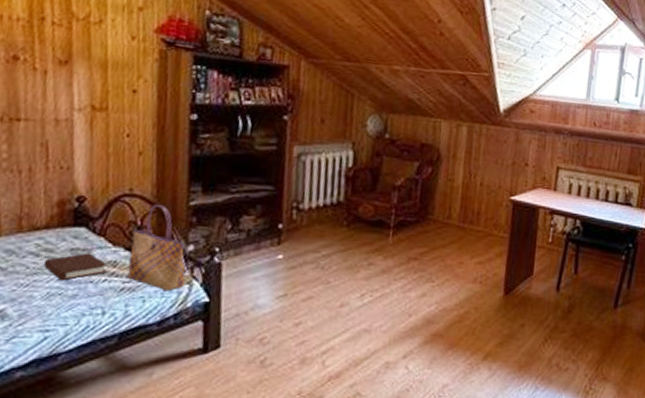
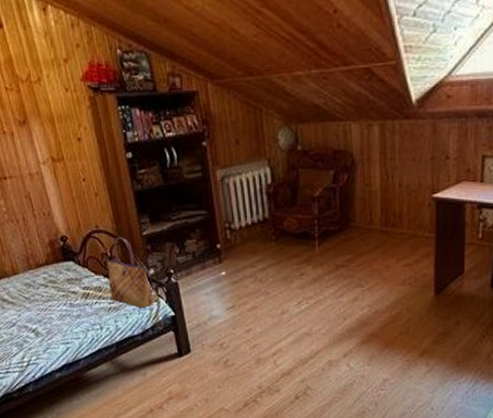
book: present [43,253,107,281] -> none [51,282,96,305]

